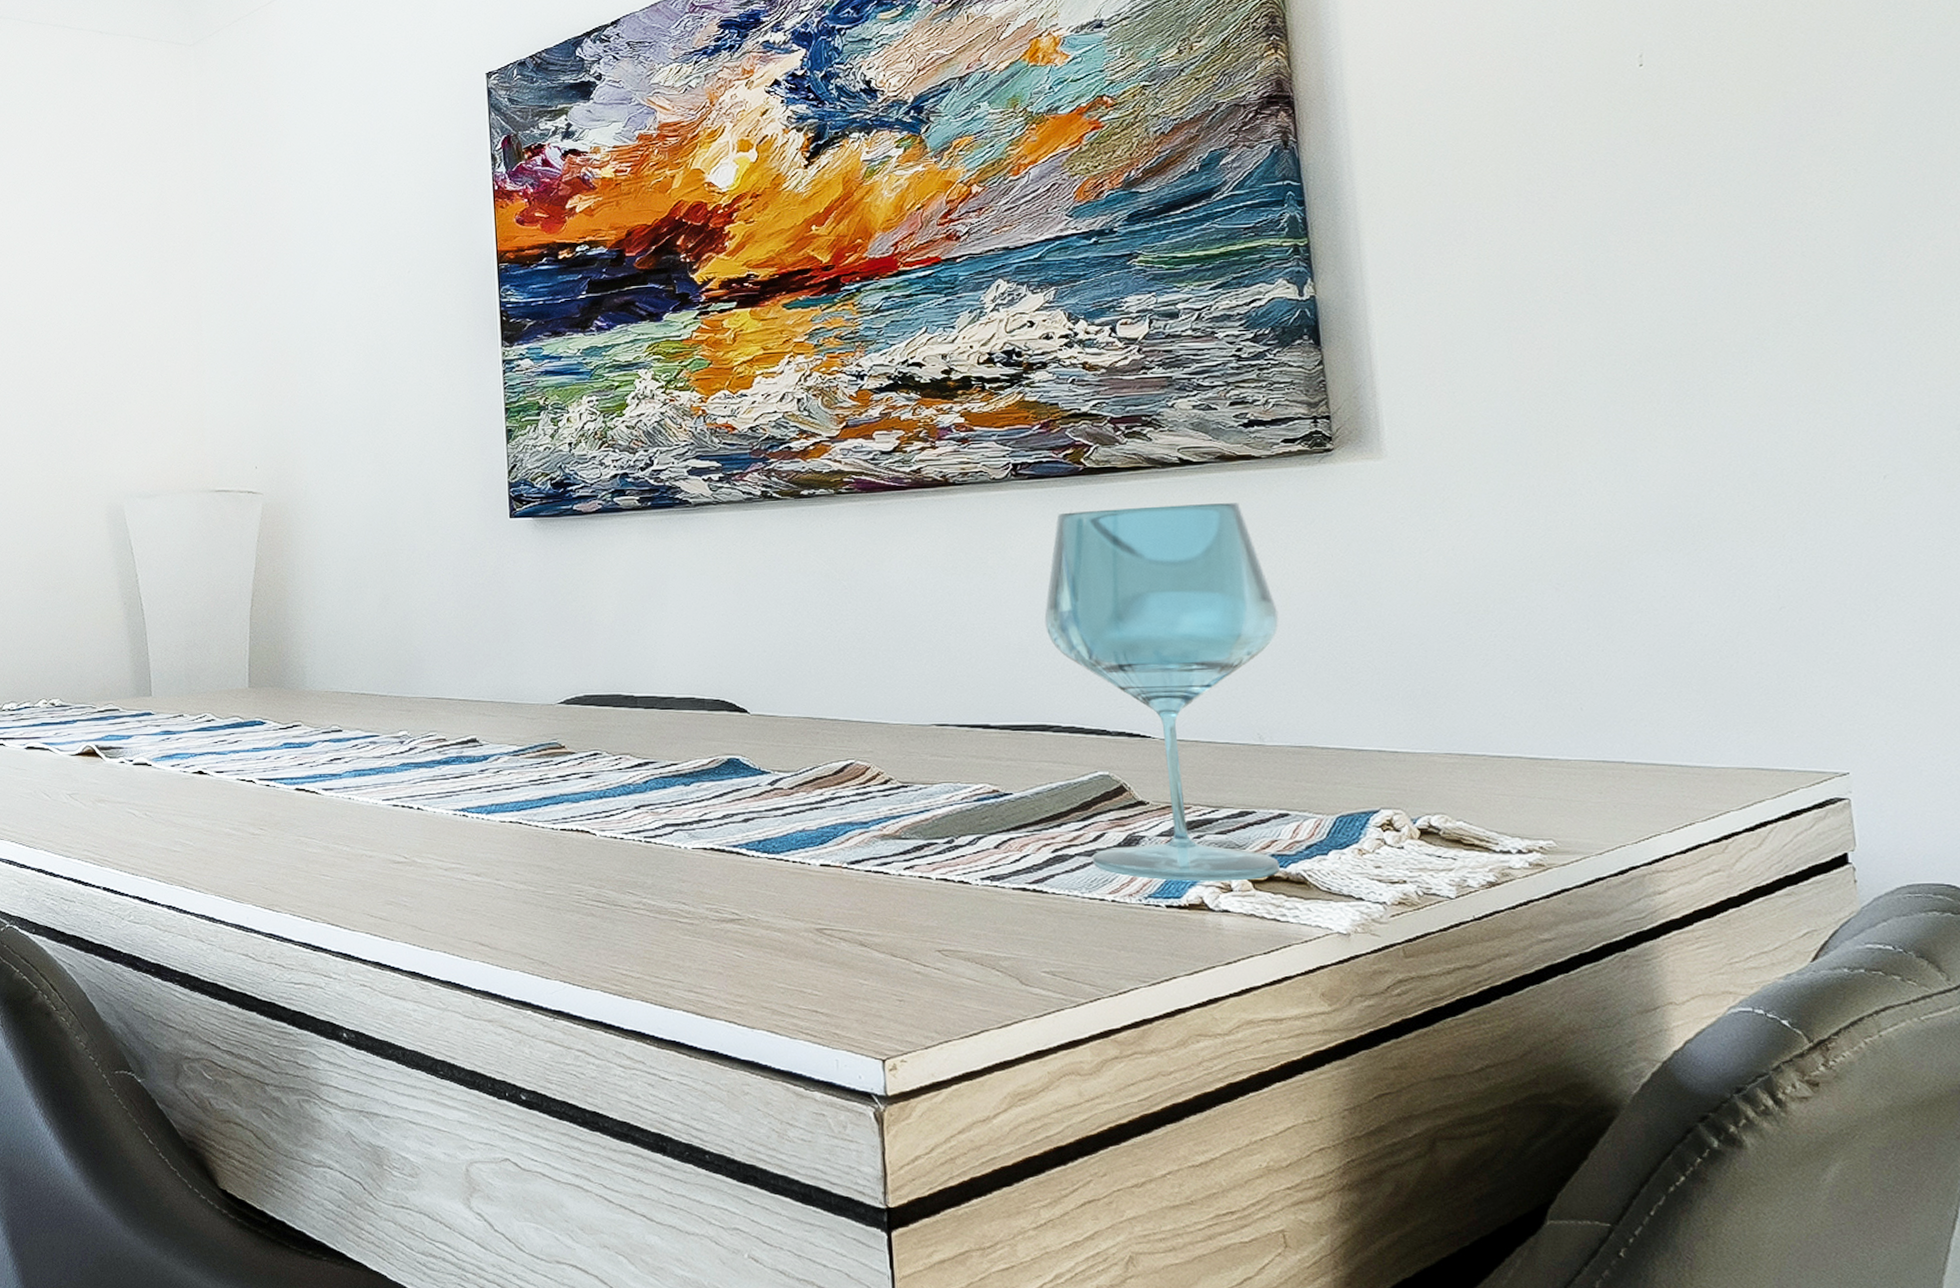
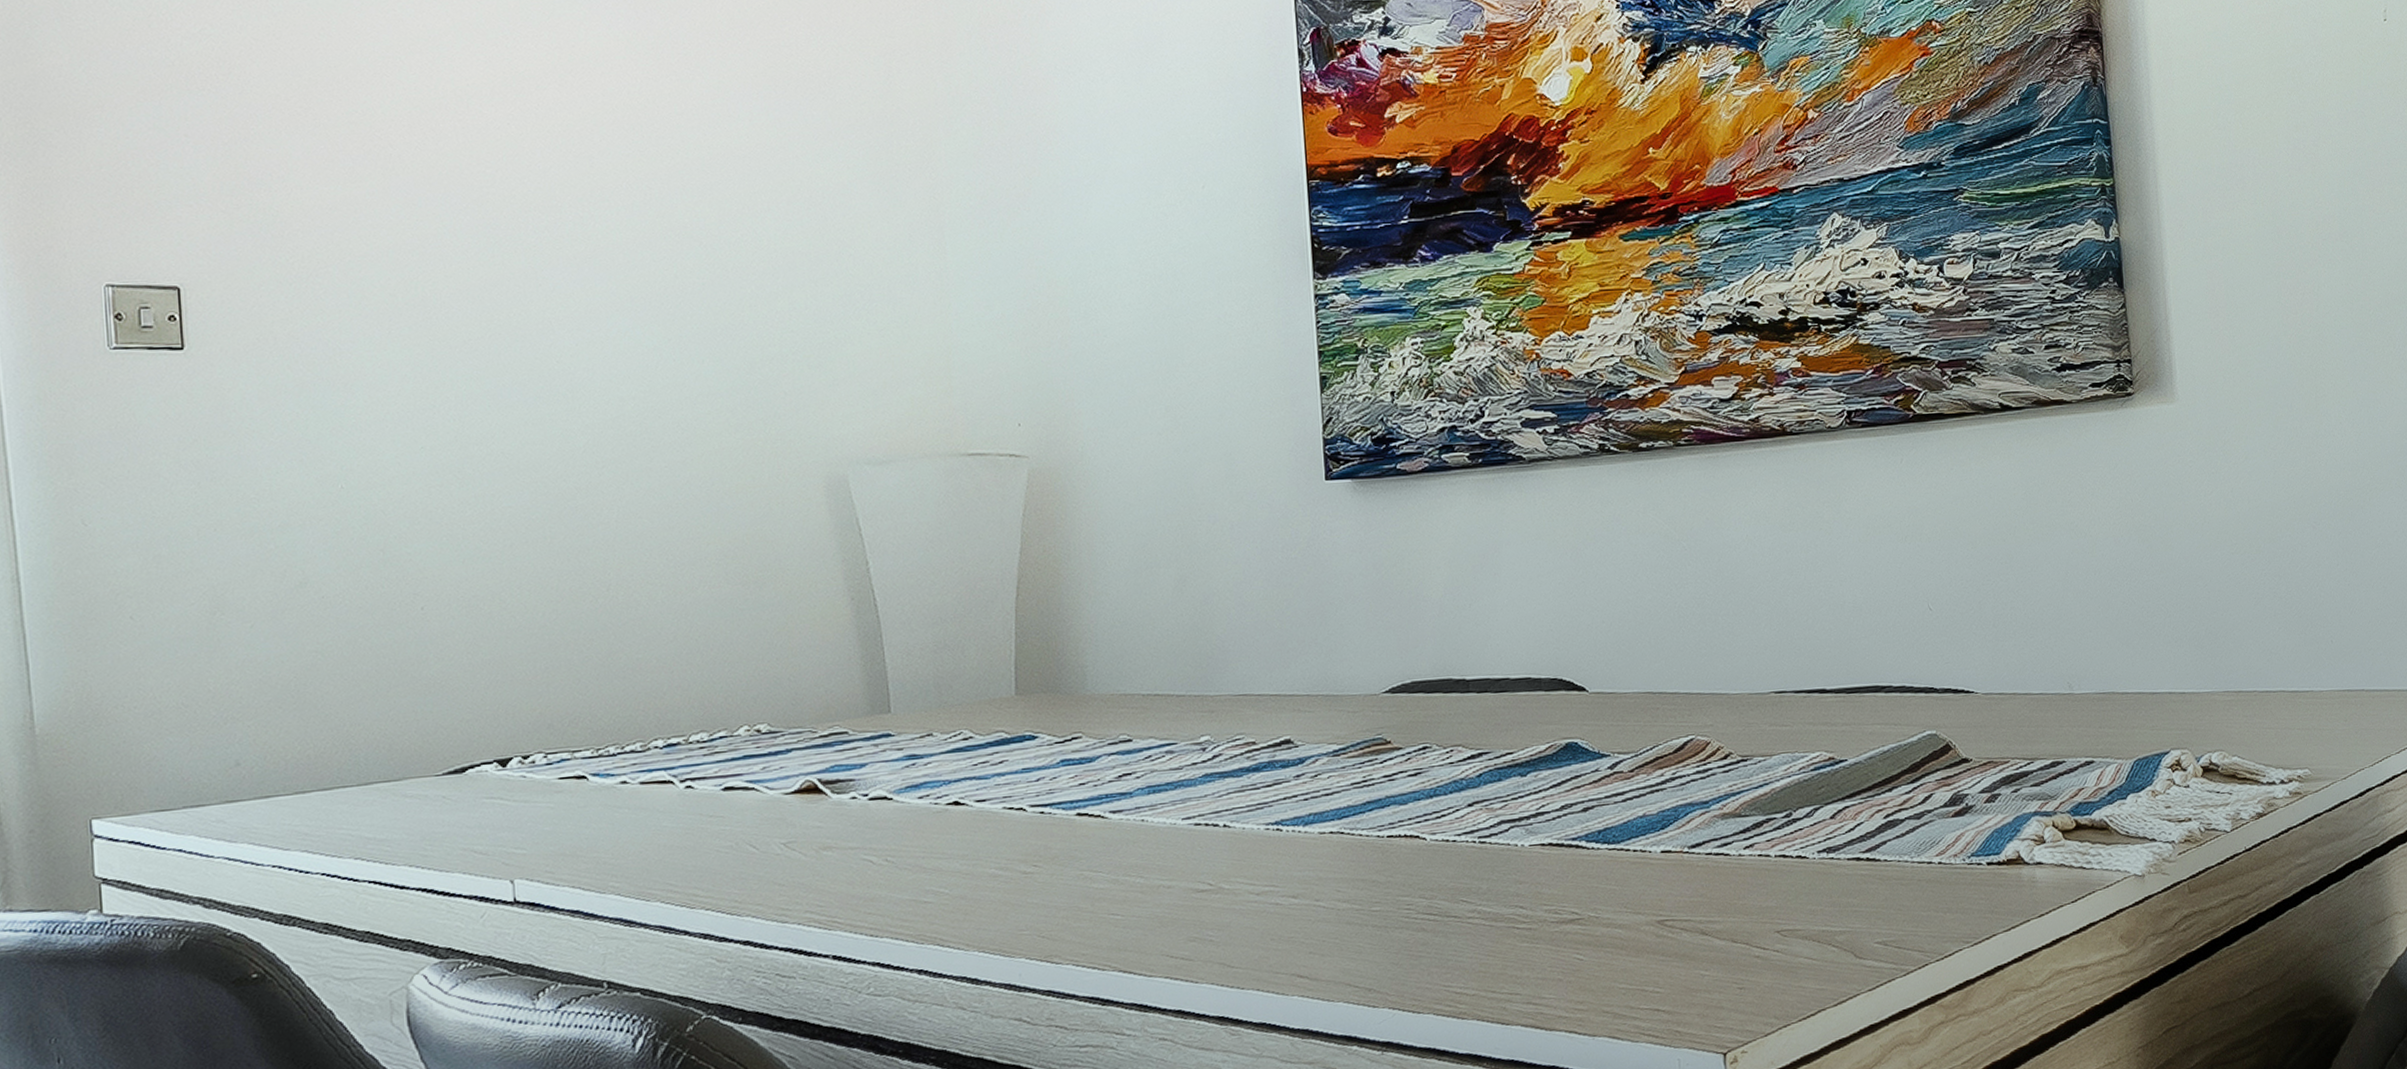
wine glass: present [1044,503,1280,882] -> none [1877,449,2087,838]

